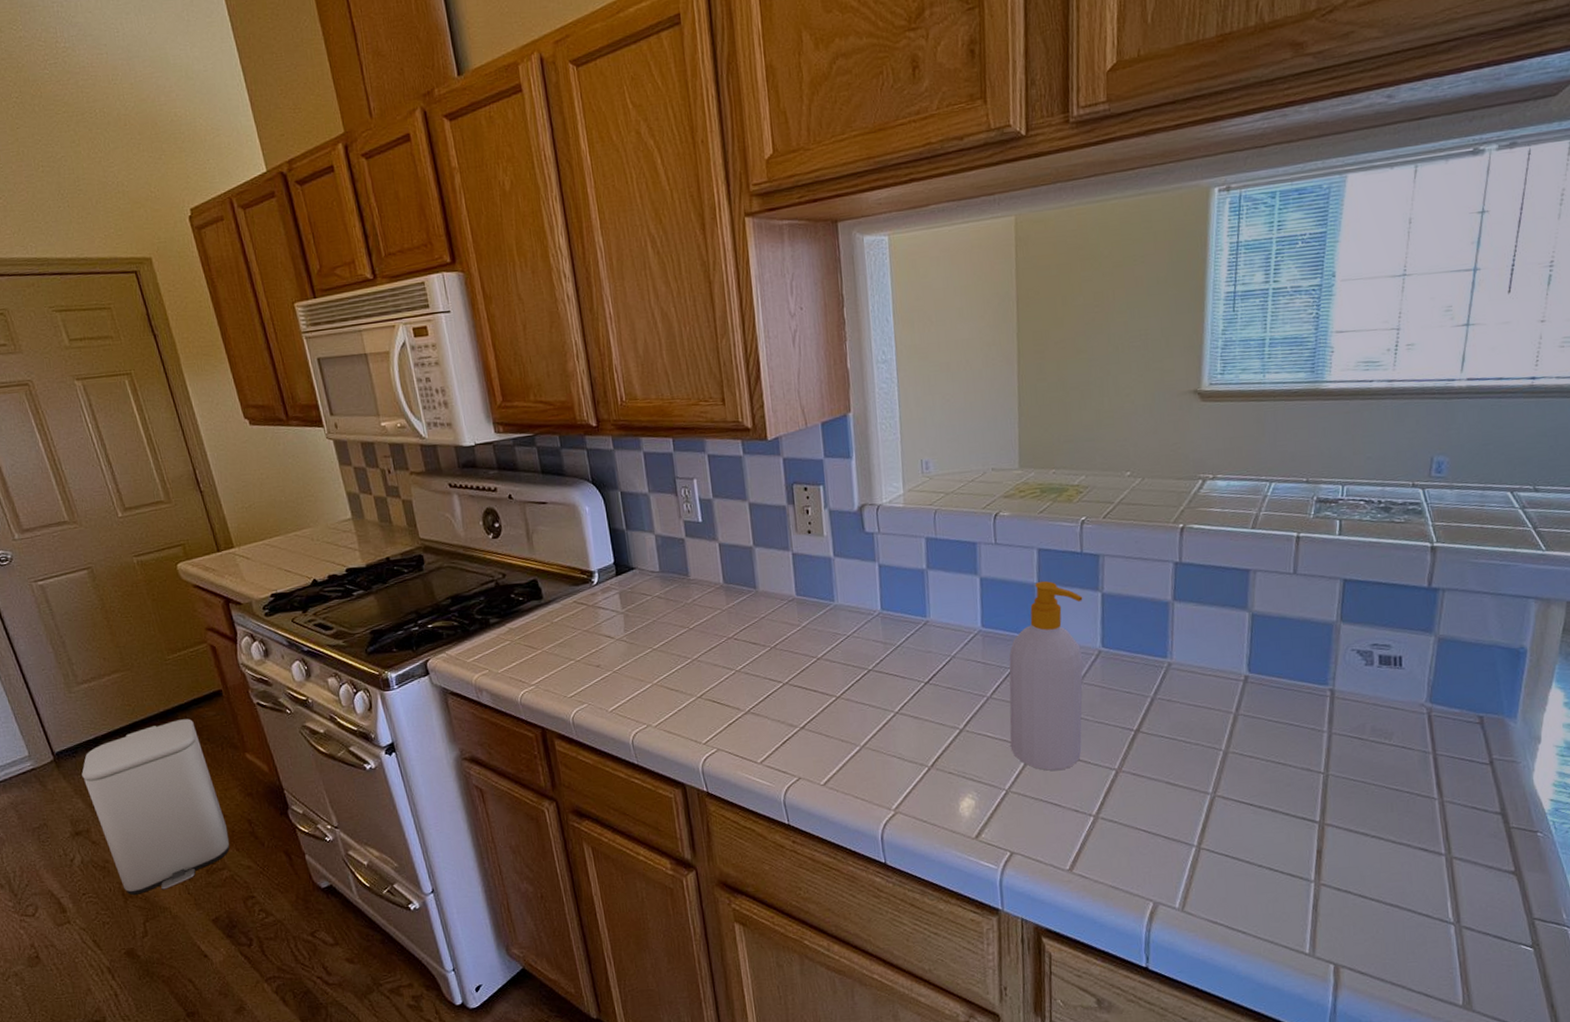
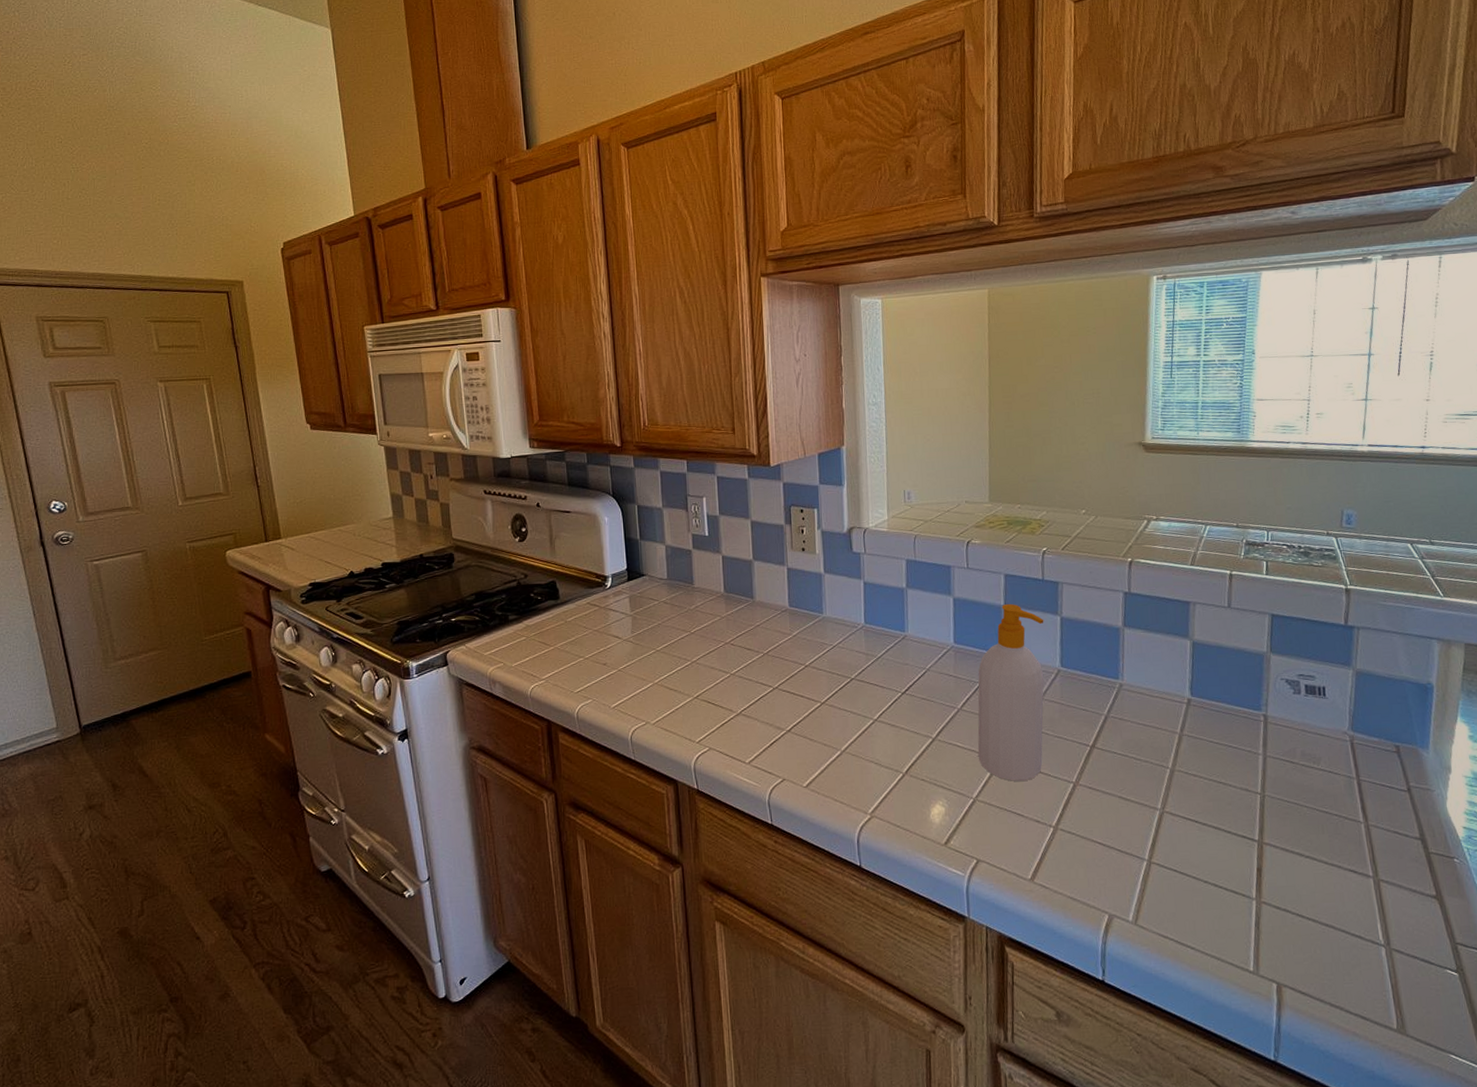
pedal bin: present [82,719,230,895] -> none [105,698,238,872]

